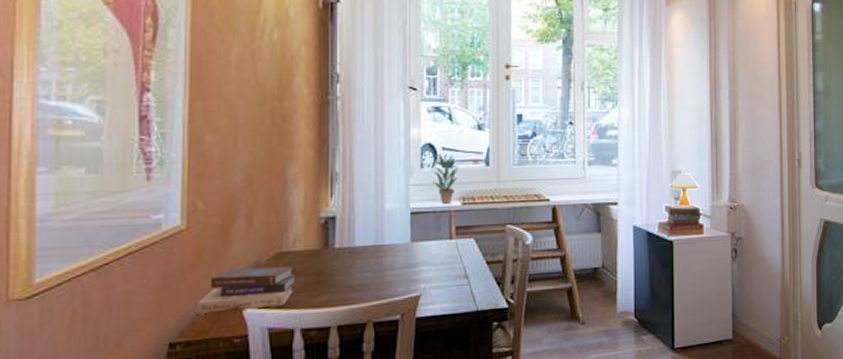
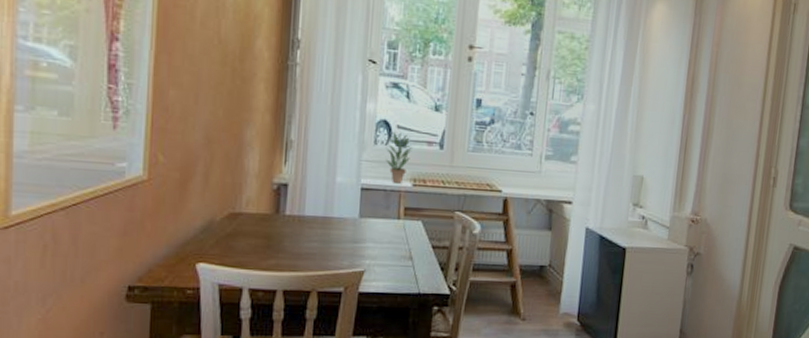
books: present [195,266,296,316] -> none [153,223,247,265]
books: present [657,204,704,238] -> none [610,210,662,245]
table lamp: present [669,169,699,206] -> none [629,175,661,213]

